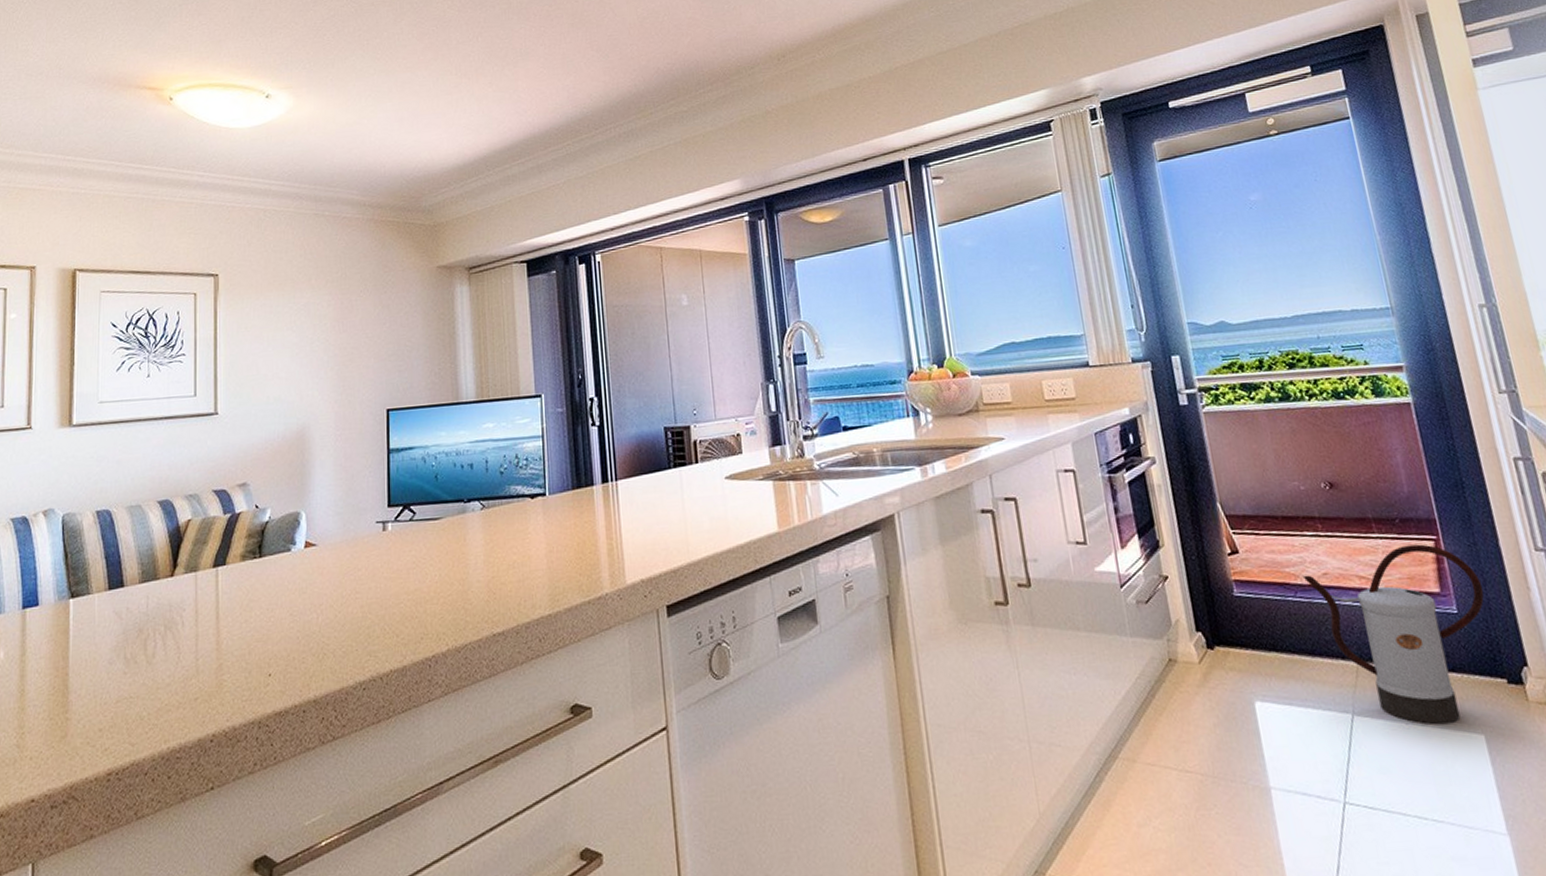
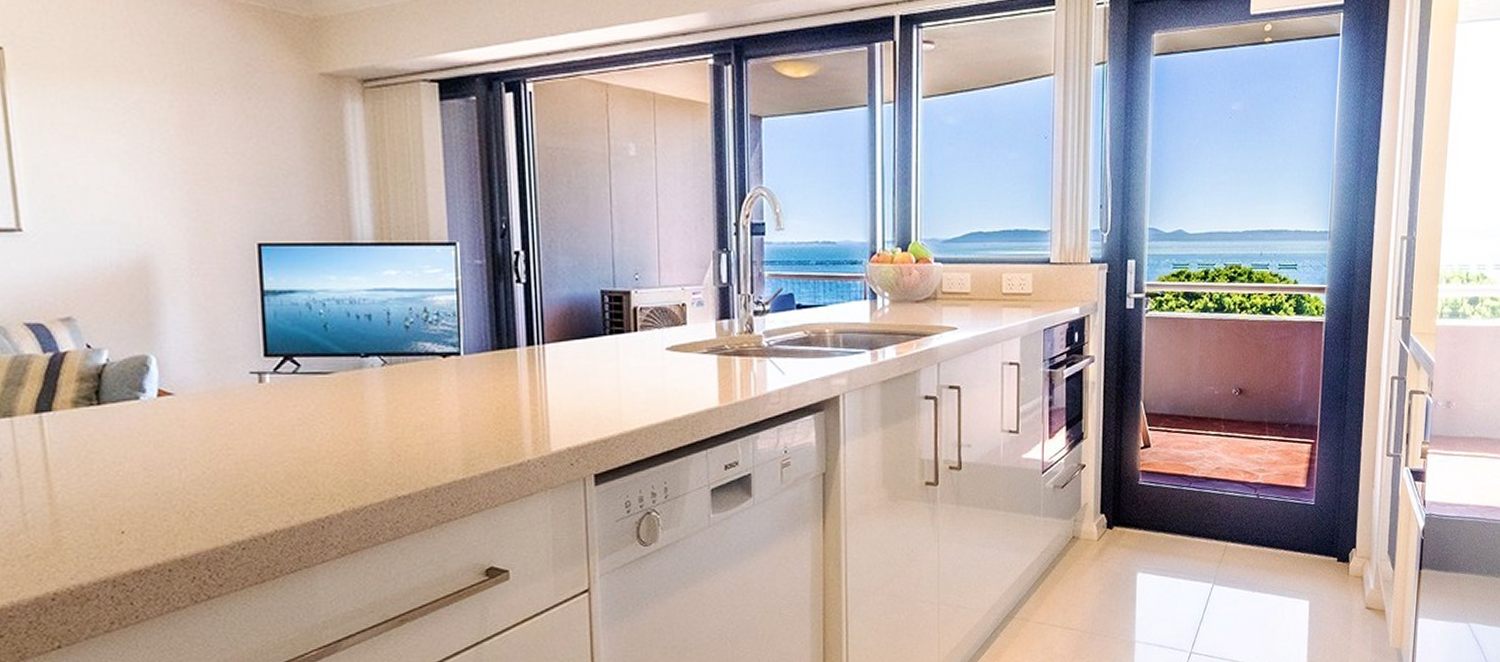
watering can: present [1304,544,1484,724] -> none [1200,446,1339,592]

